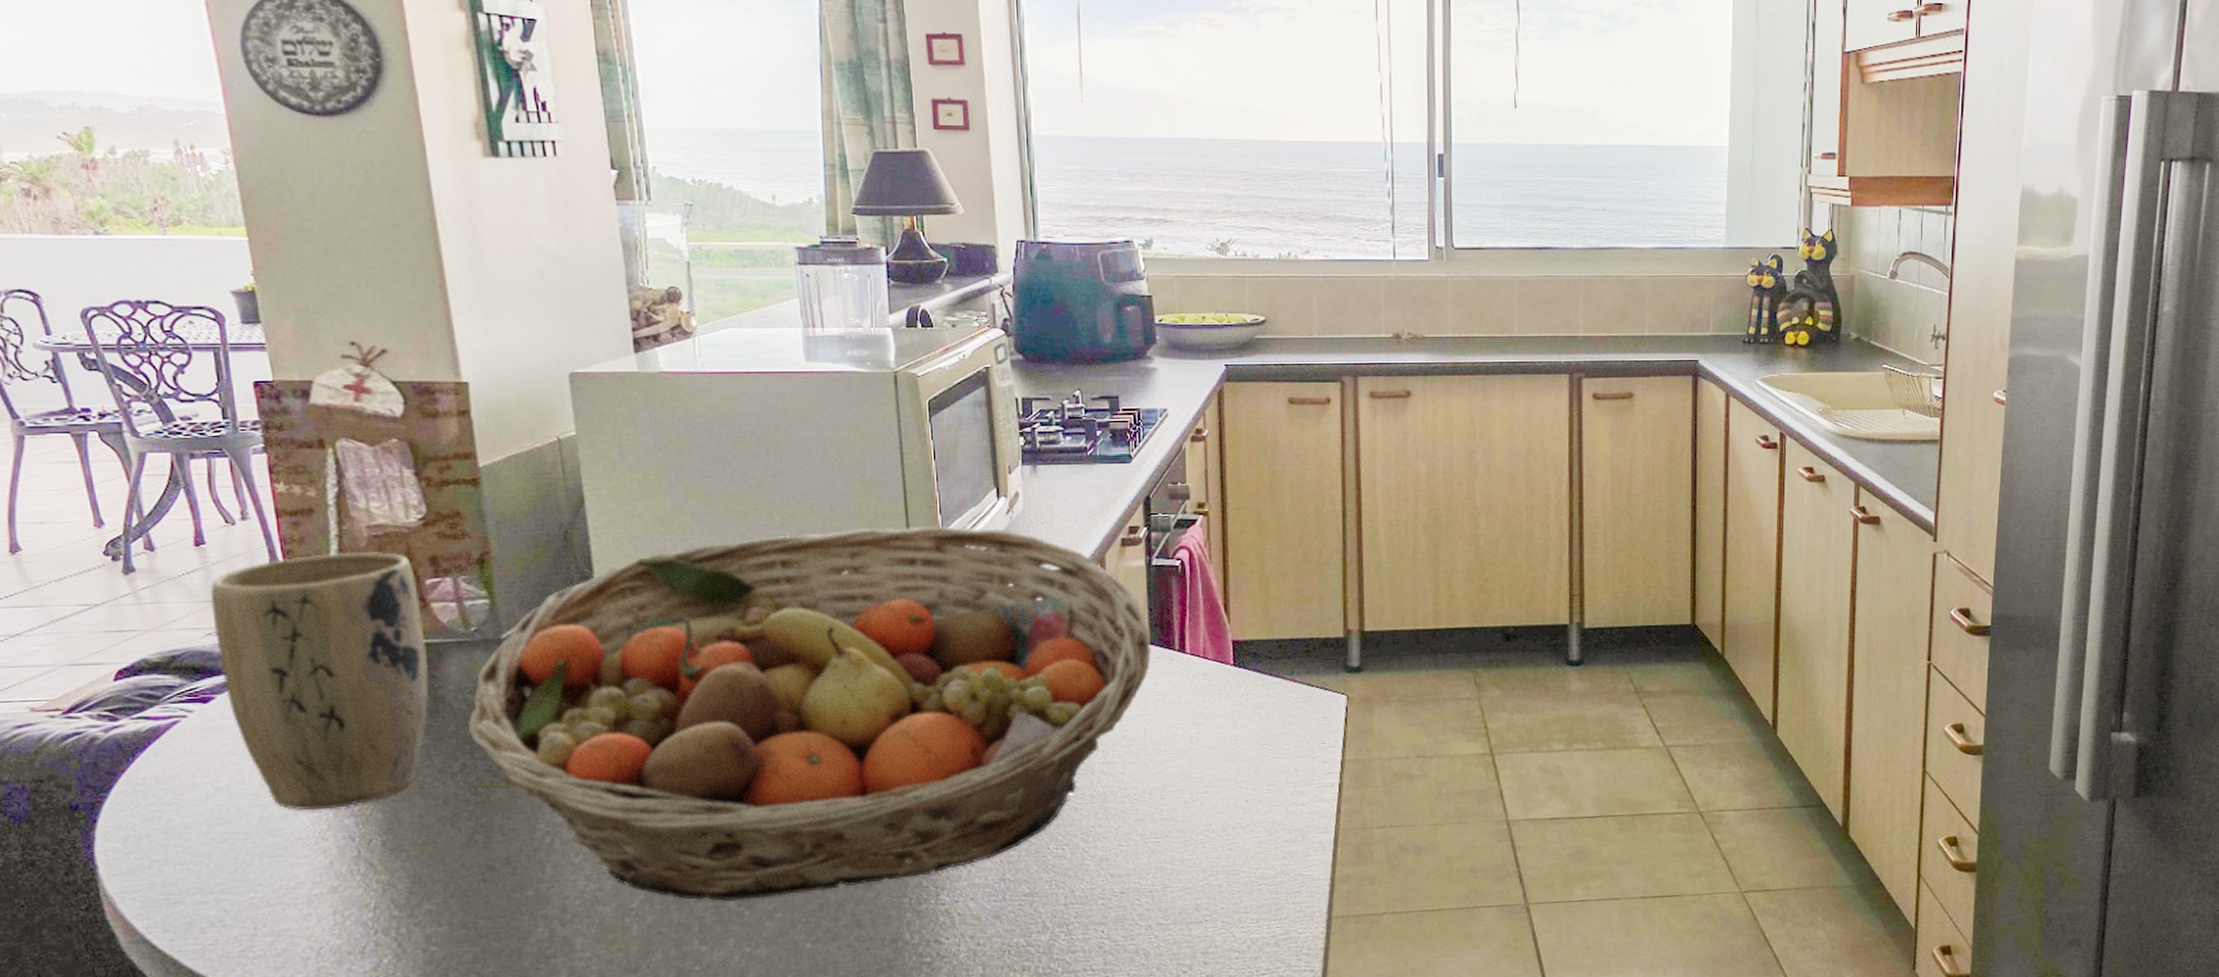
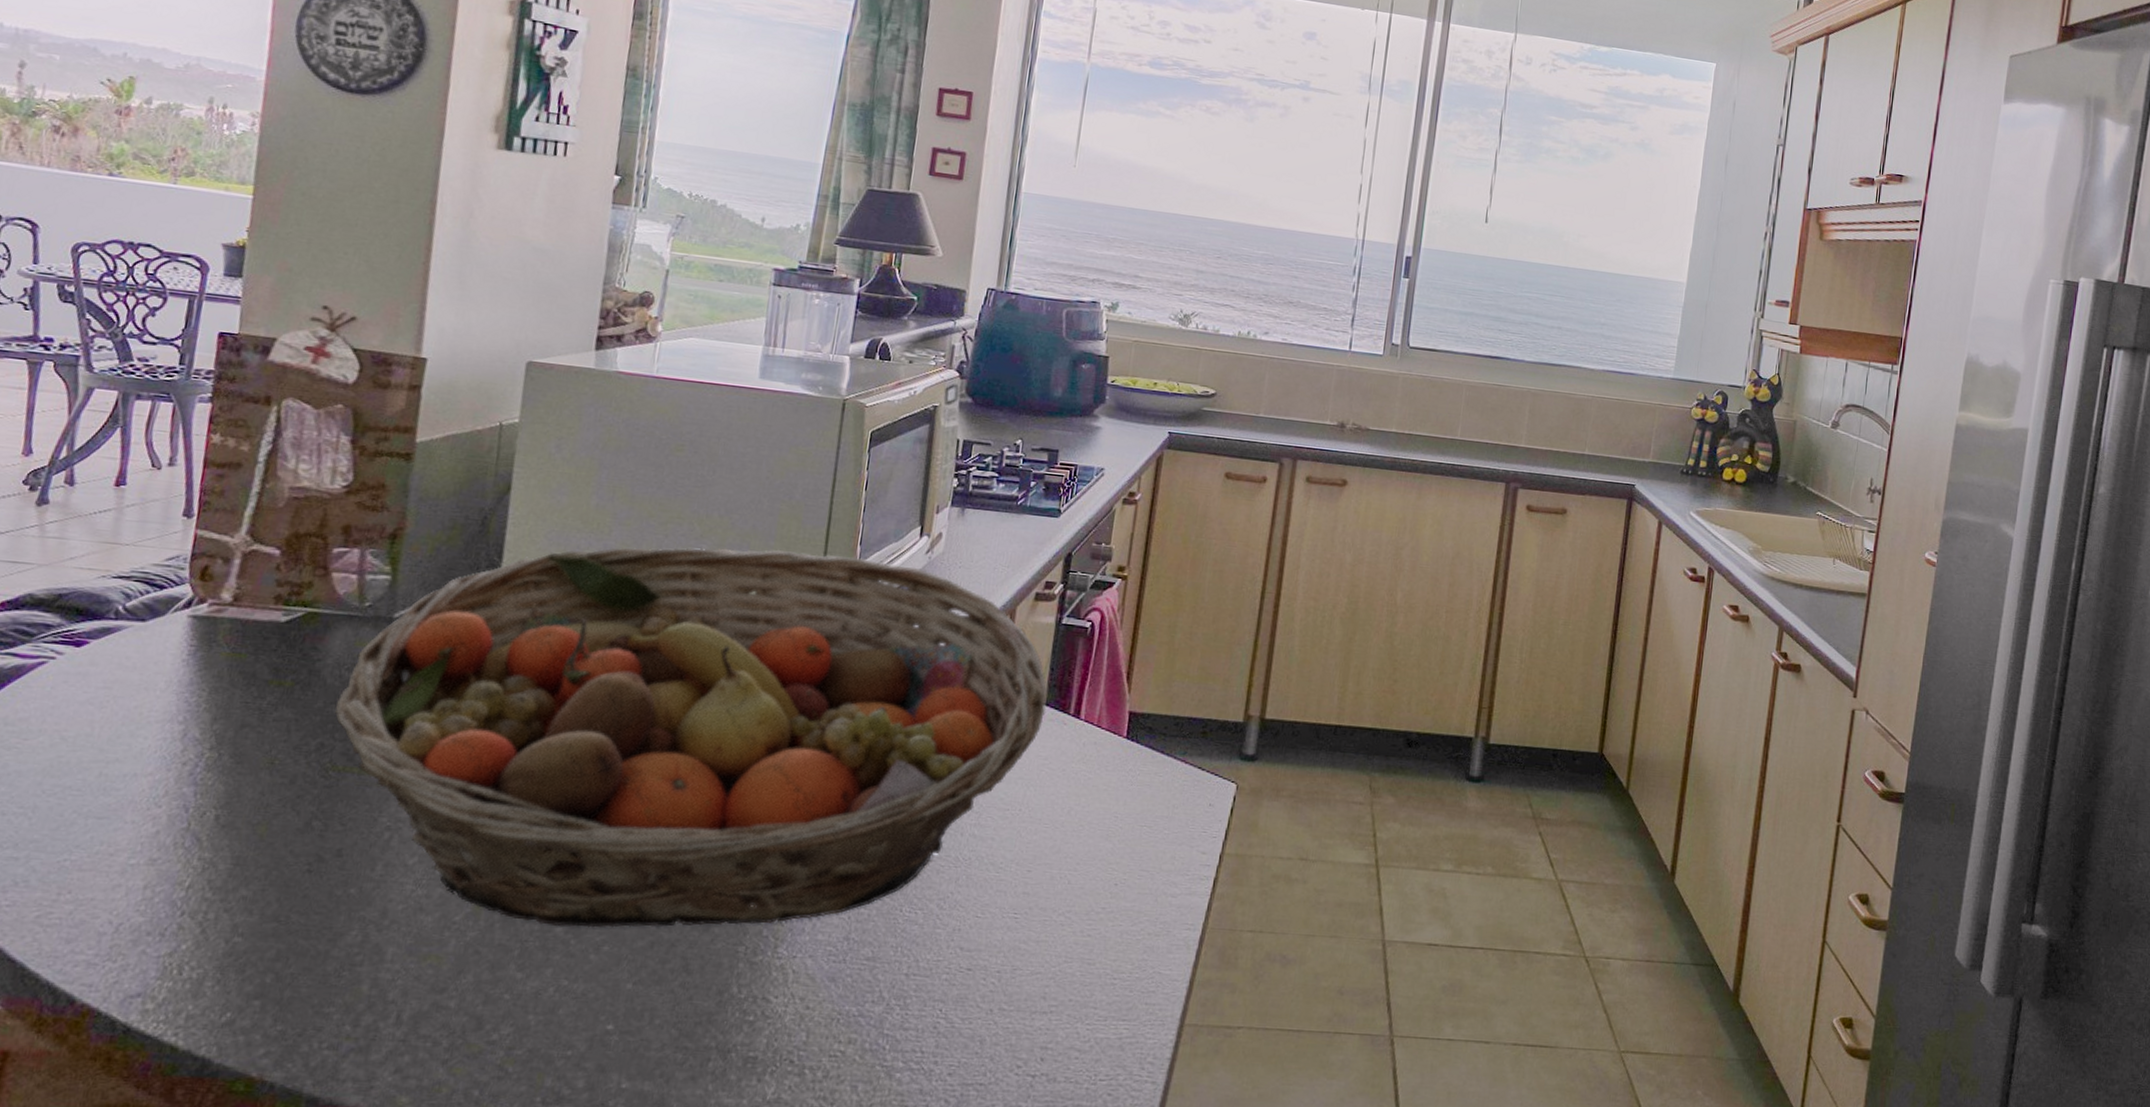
plant pot: present [210,551,430,810] -> none [101,508,325,775]

